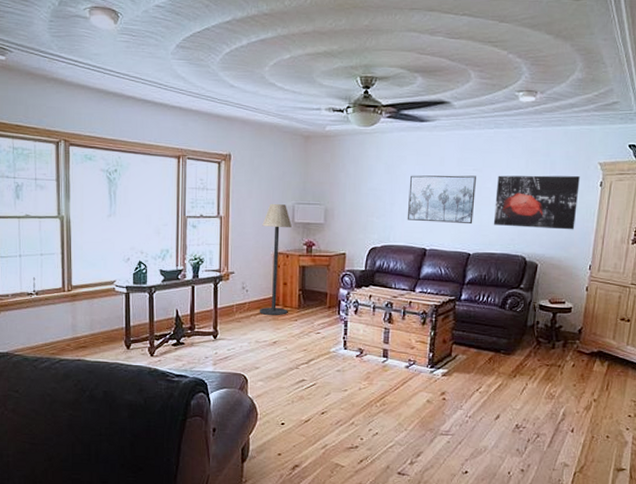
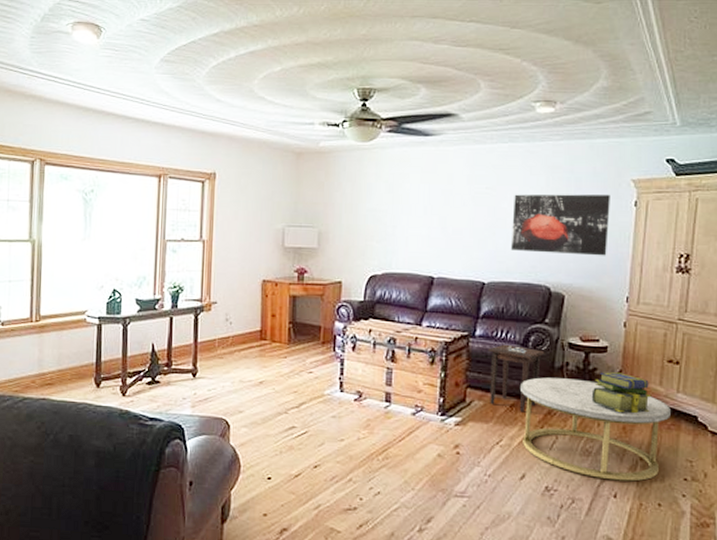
floor lamp: present [259,203,292,316] -> none [244,225,281,352]
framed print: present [407,175,476,225] -> none [411,194,489,250]
side table: none [471,306,520,364] -> present [488,344,545,412]
coffee table: none [498,334,621,419] -> present [521,377,671,482]
stack of books: none [556,329,605,363] -> present [591,372,650,414]

